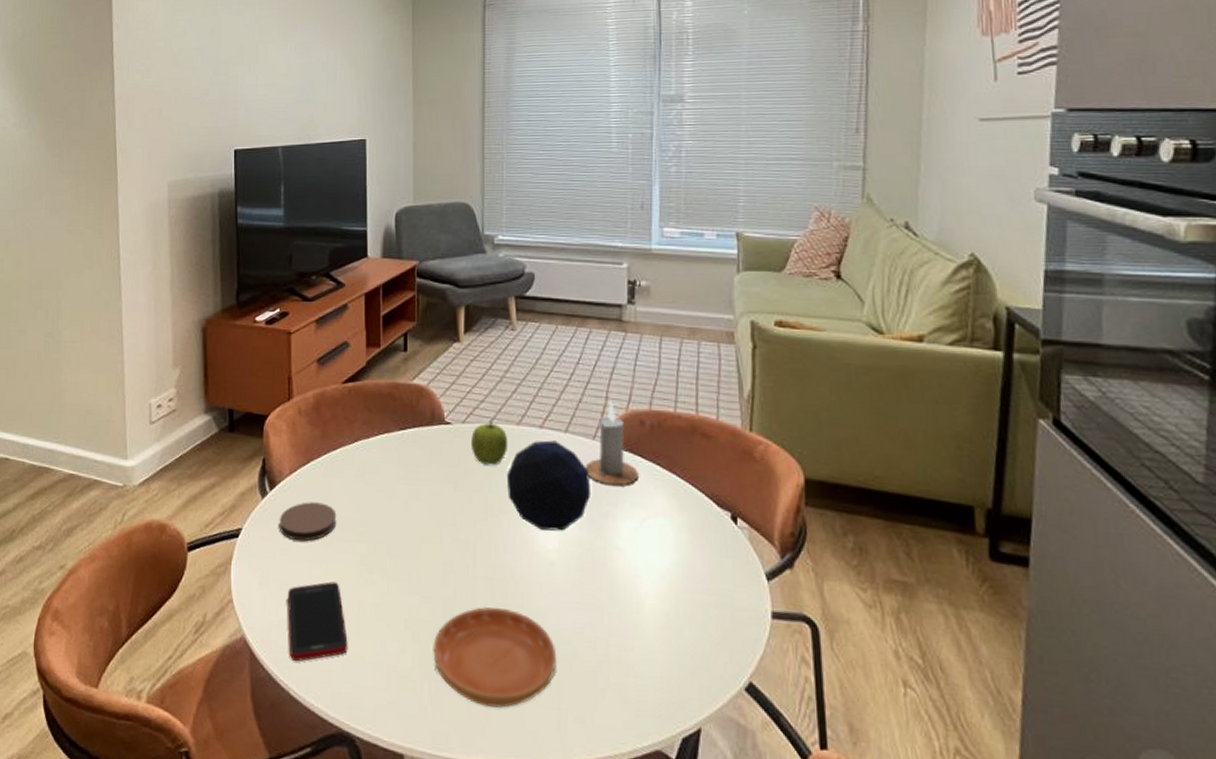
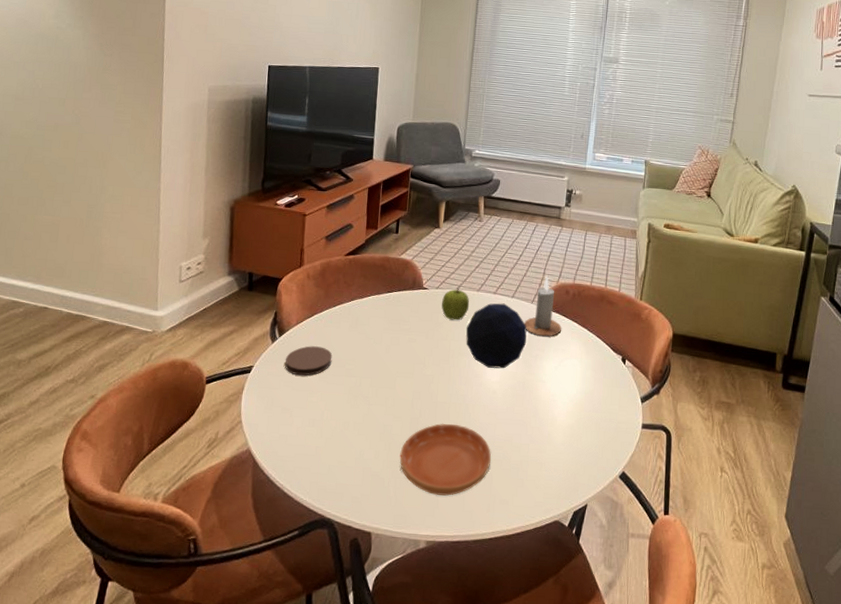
cell phone: present [288,581,348,662] -> none [286,406,334,467]

